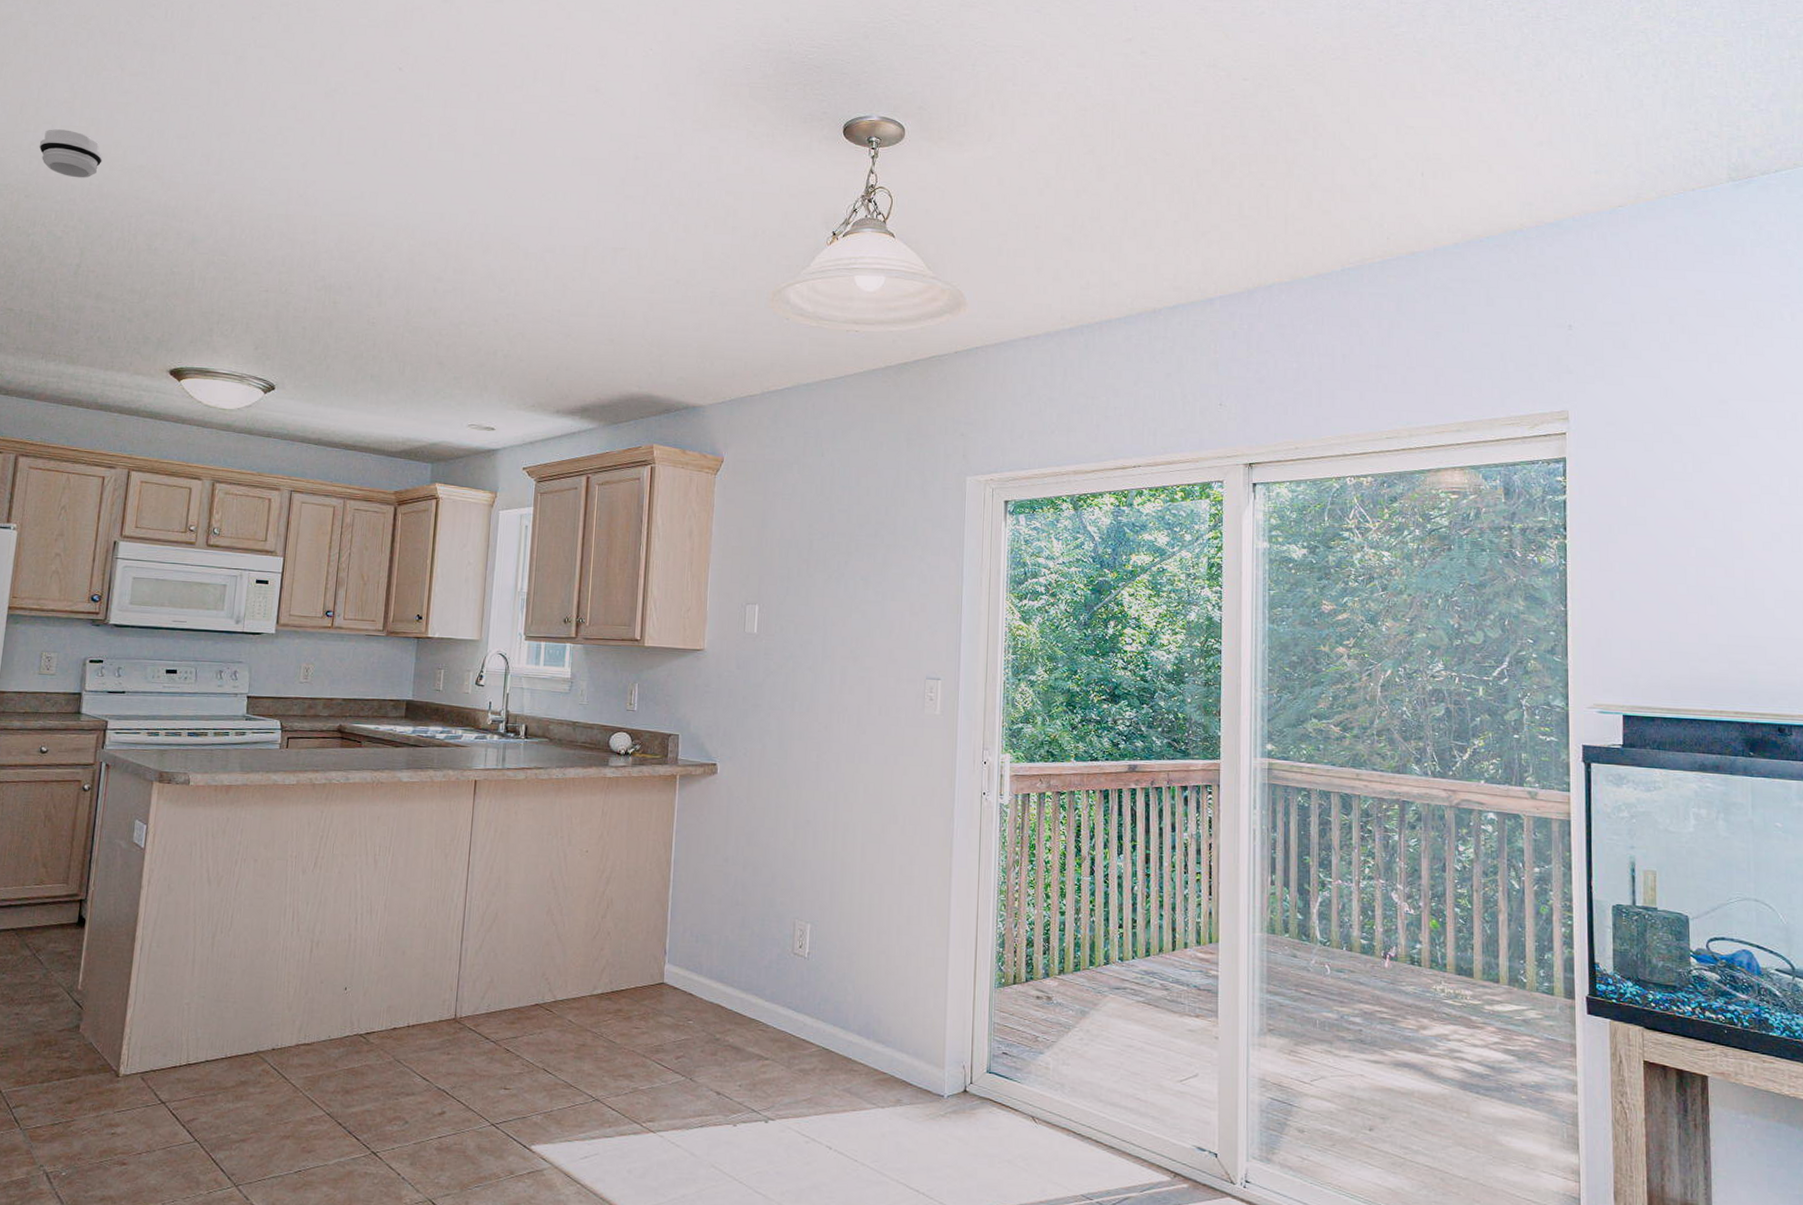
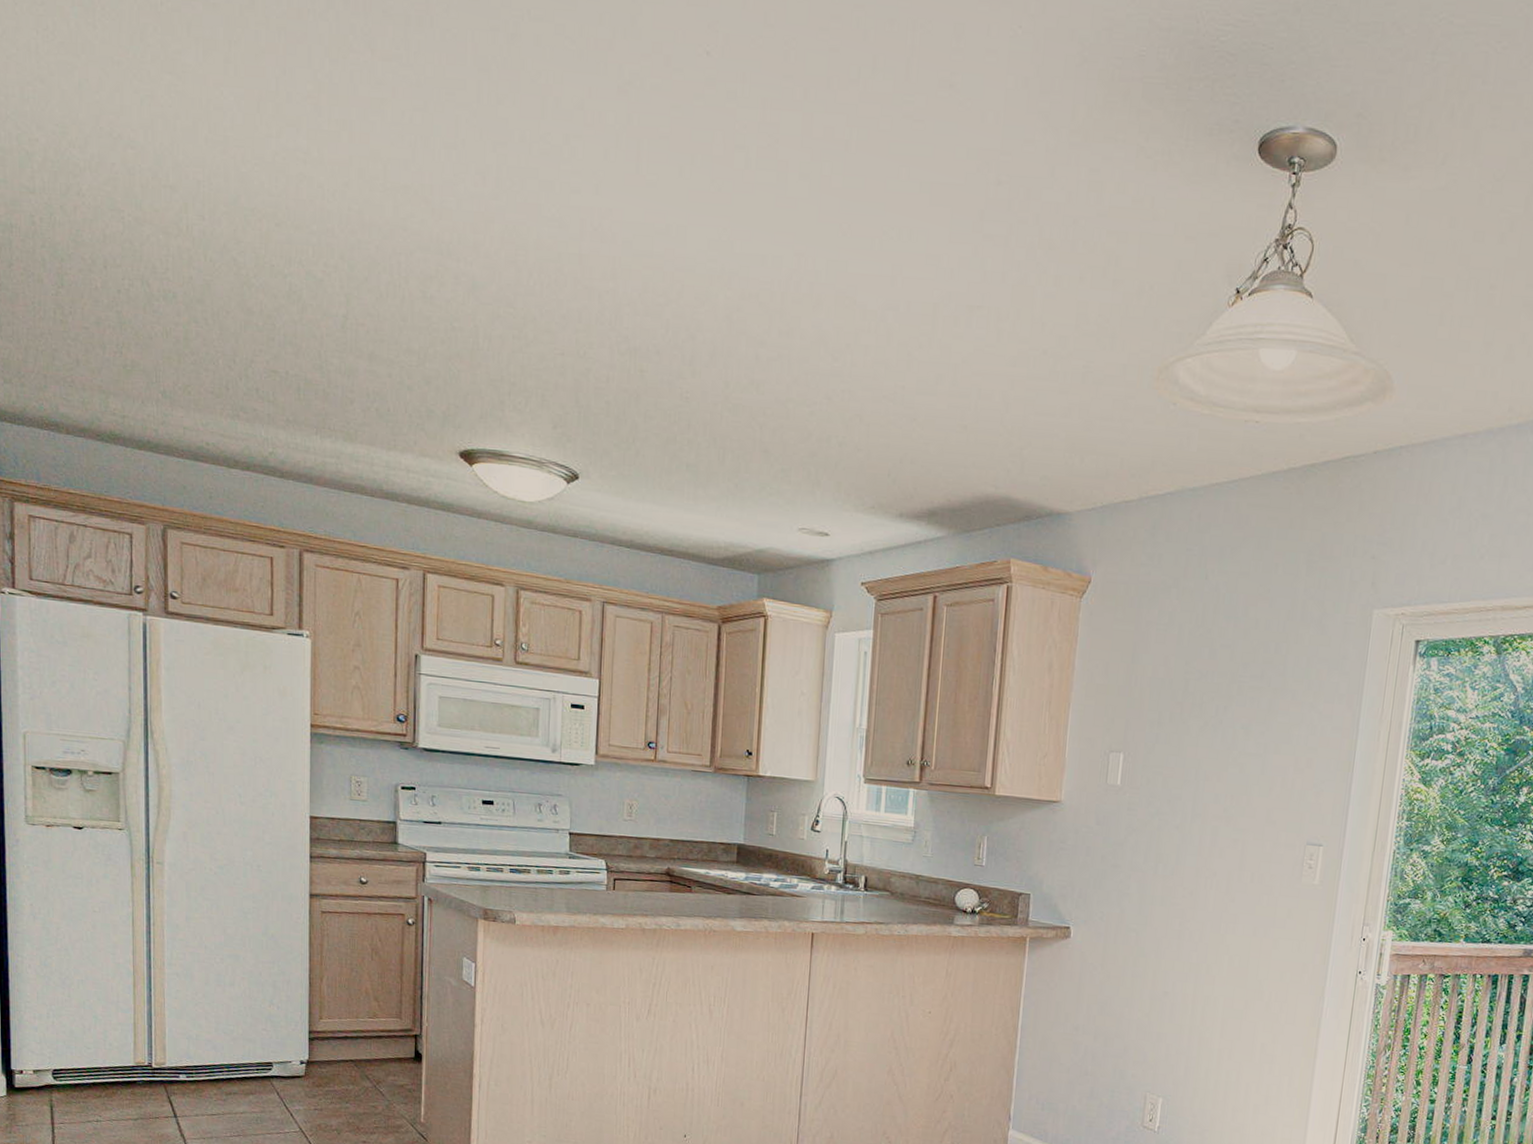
smoke detector: present [39,129,103,178] -> none [284,134,360,202]

